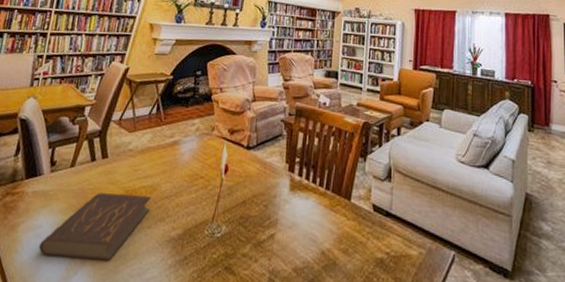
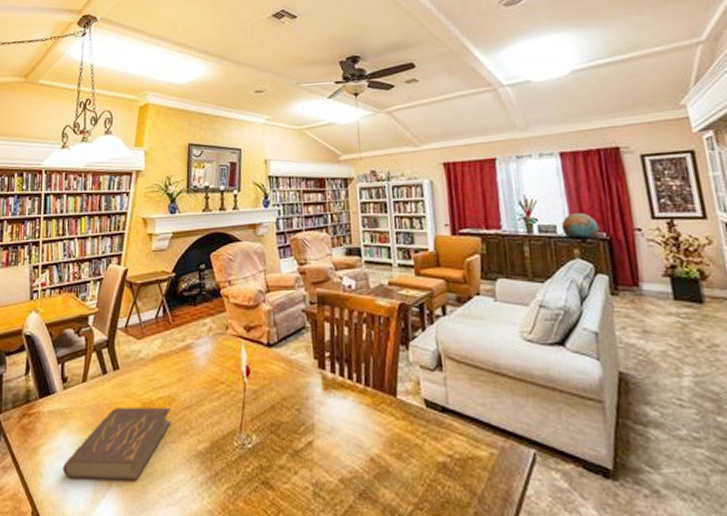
globe: none [499,62,527,85] -> present [561,212,600,239]

